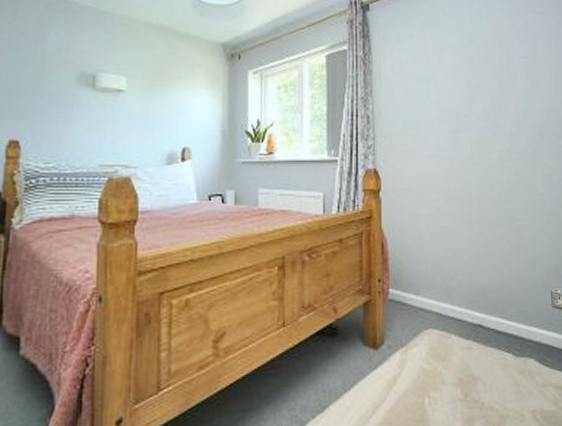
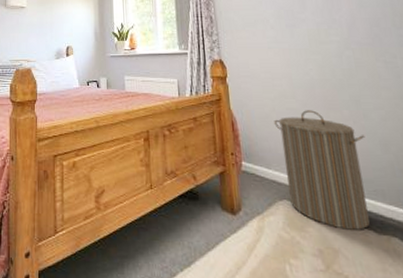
laundry hamper: none [427,228,516,355] -> present [274,110,370,230]

